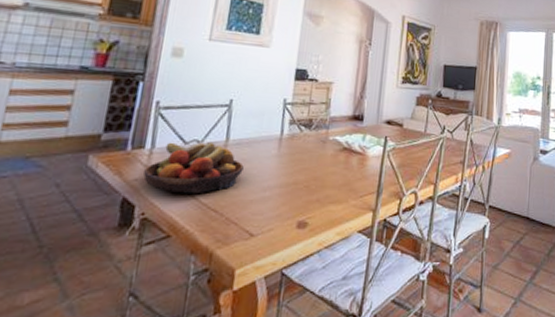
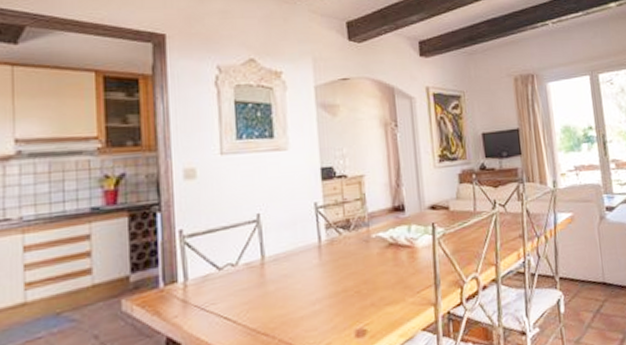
fruit bowl: present [143,142,244,195] -> none [182,263,287,324]

